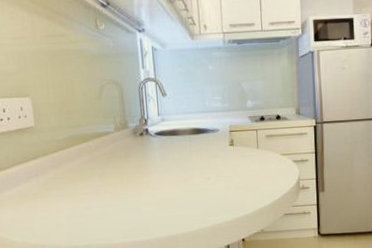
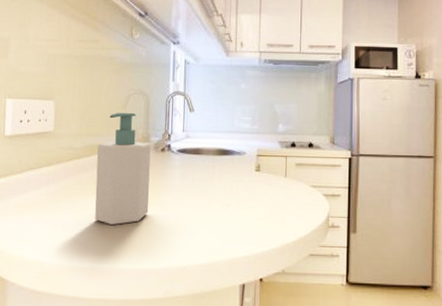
soap bottle: none [78,102,135,207] -> present [95,112,151,226]

